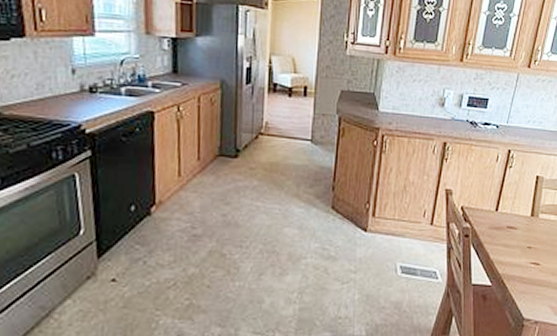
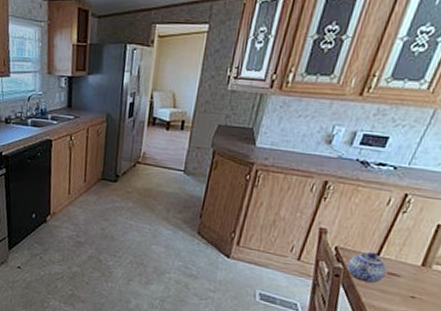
teapot: none [474,208,505,238] -> present [347,251,387,283]

